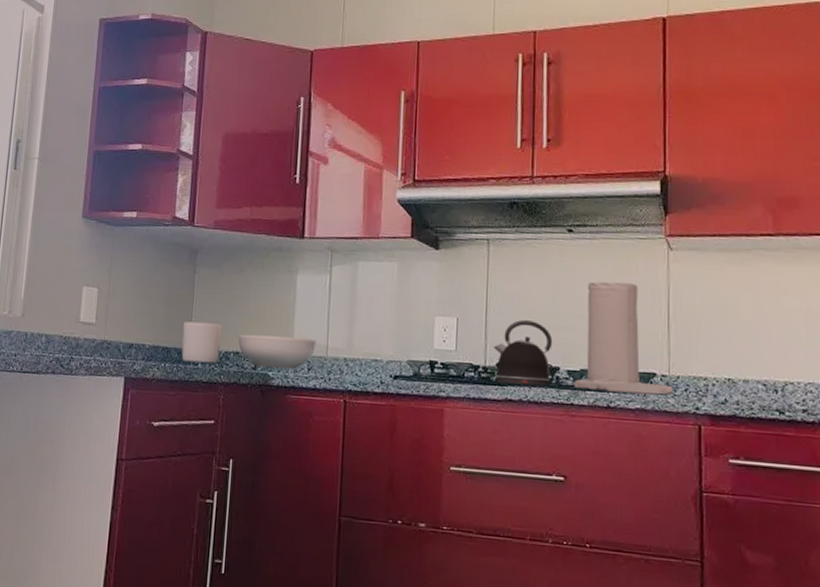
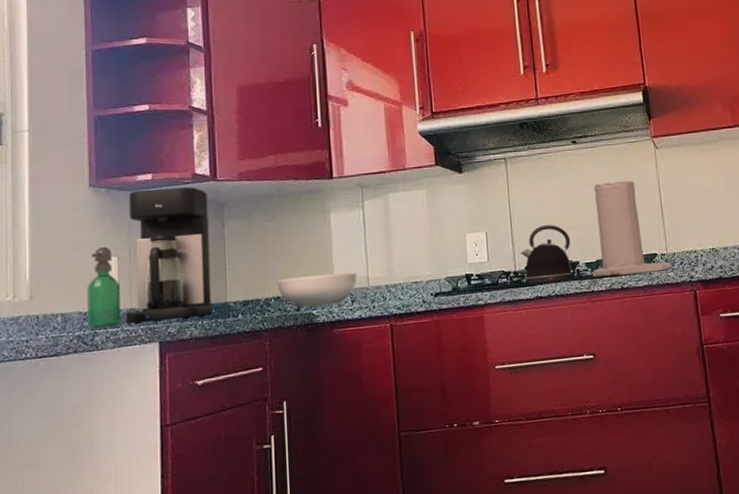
soap dispenser: none [66,276,97,356] -> present [87,246,121,330]
coffee maker: none [98,227,184,360] -> present [125,186,213,325]
mug: present [181,321,222,365] -> none [216,272,260,317]

